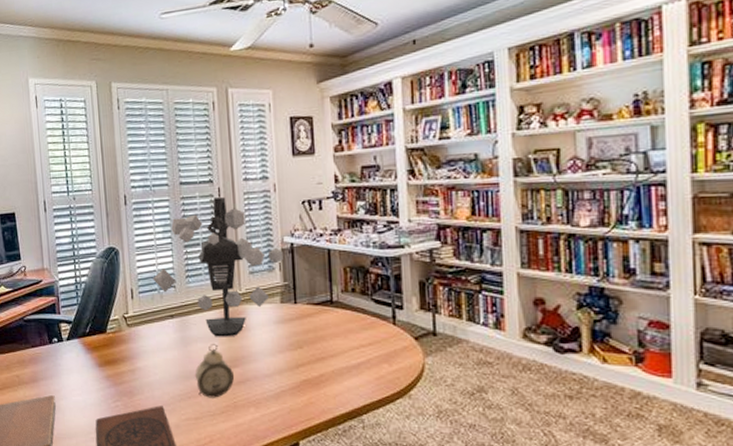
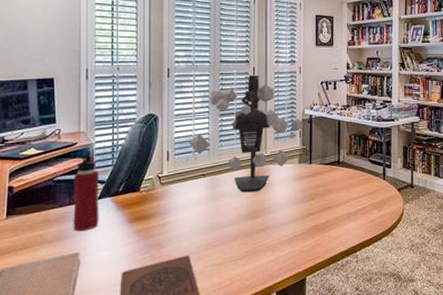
water bottle: none [42,289,70,374] -> present [73,151,100,232]
alarm clock: present [195,343,235,398] -> none [222,197,256,246]

